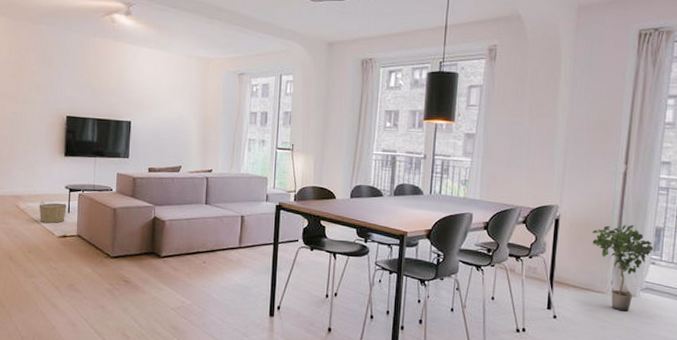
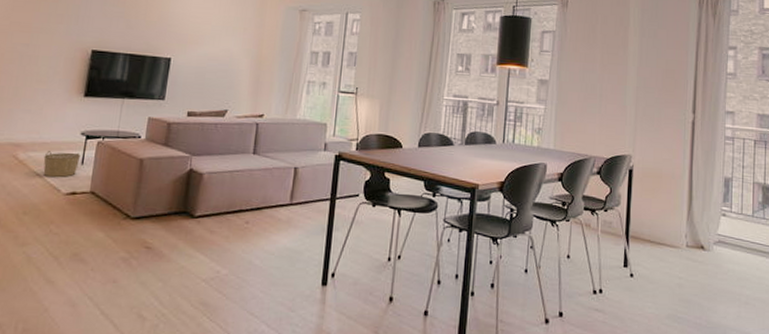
potted plant: present [592,224,654,312] -> none [664,174,724,267]

